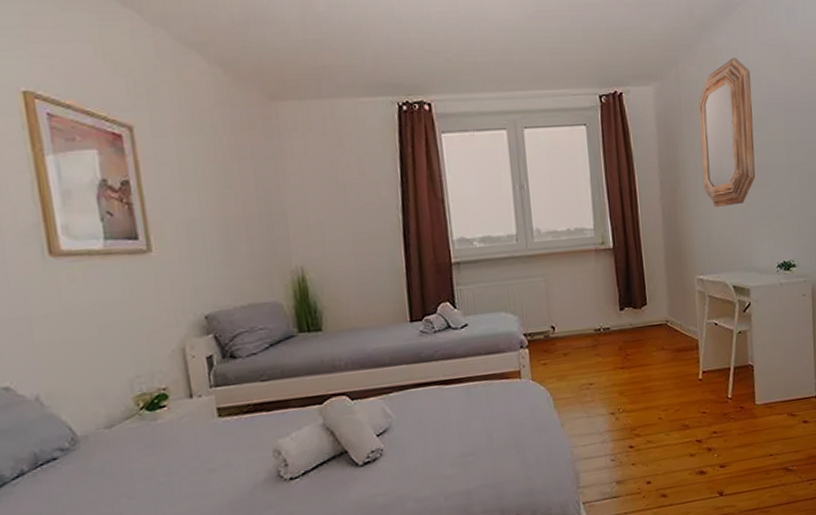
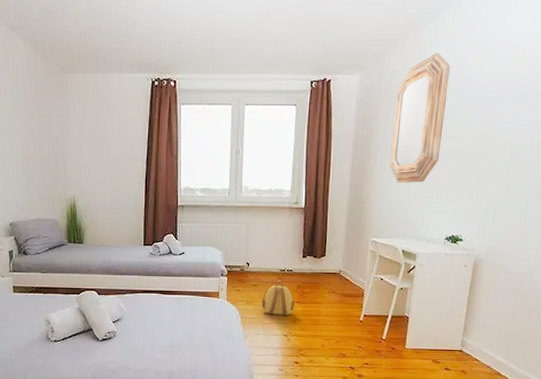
backpack: none [576,343,619,390] -> present [261,281,295,315]

